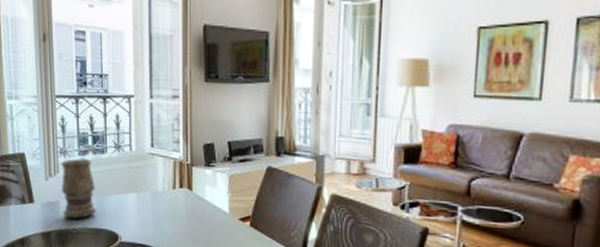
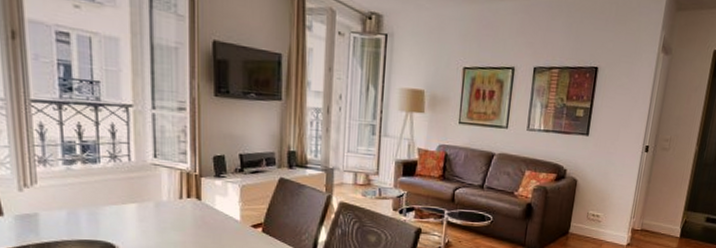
vase: present [61,158,97,219] -> none [40,168,88,231]

